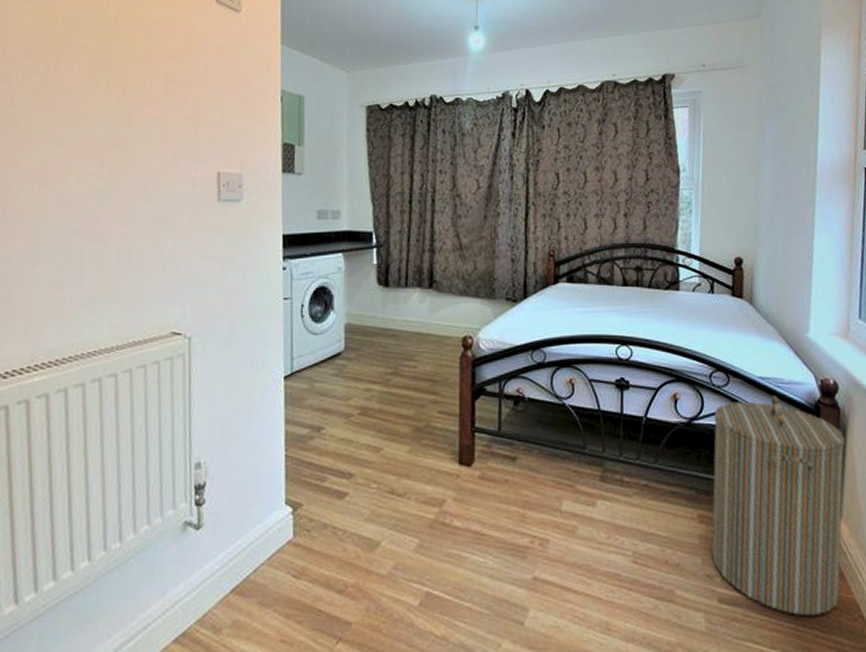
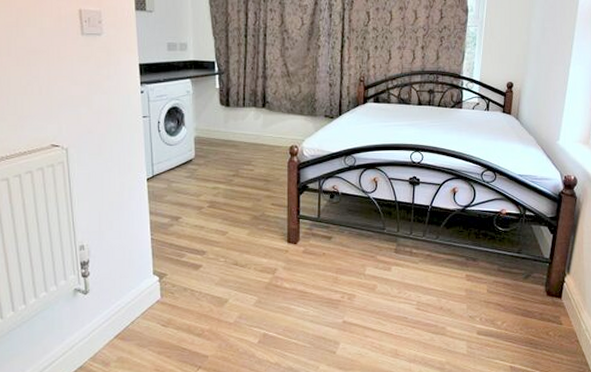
laundry hamper: present [711,395,846,615] -> none [474,188,579,341]

